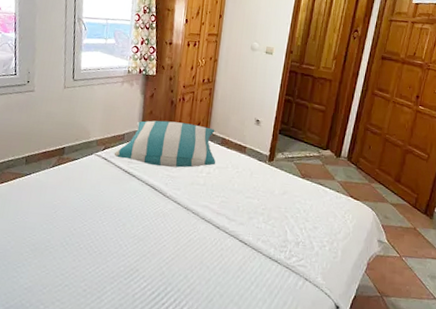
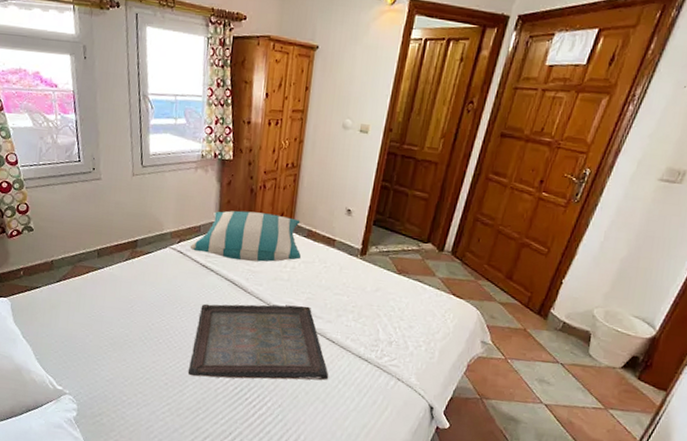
serving tray: none [106,208,242,283] -> present [187,303,329,380]

